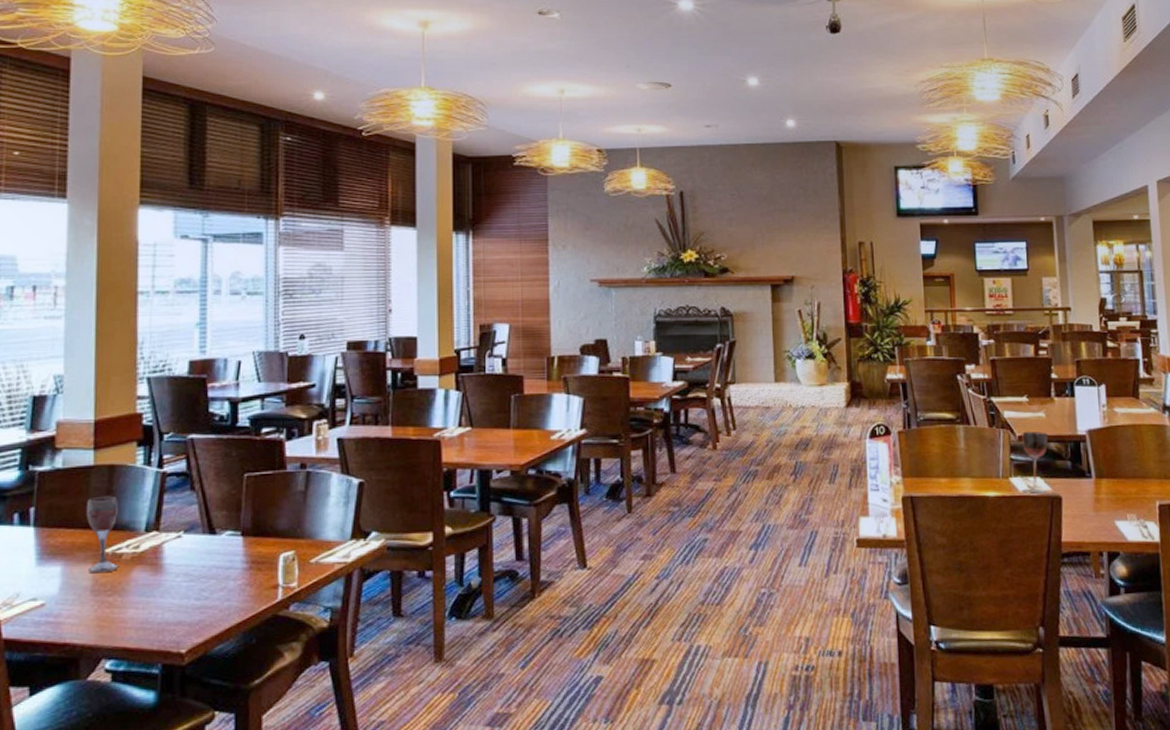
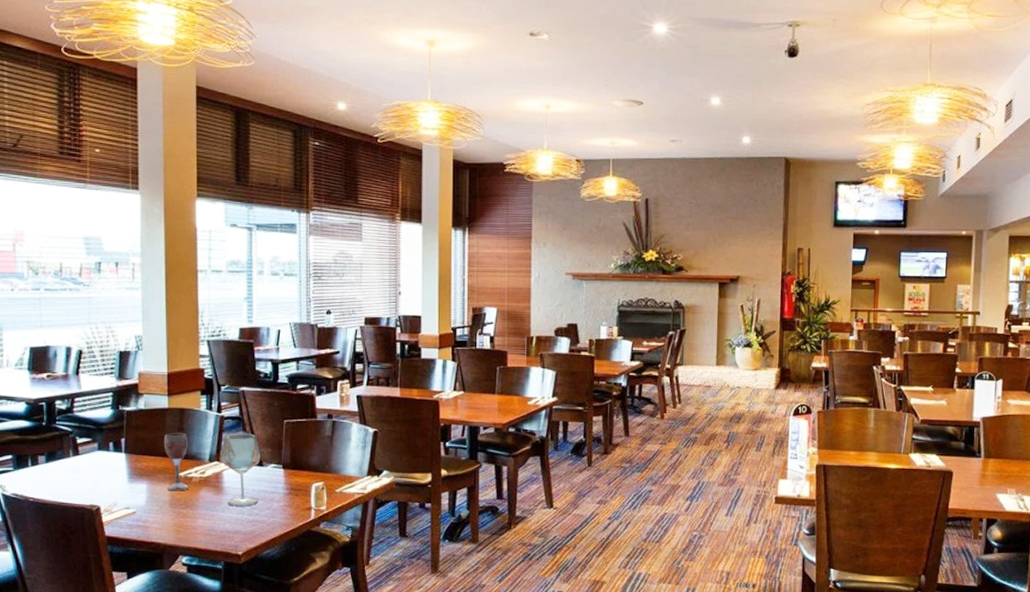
wine glass: none [161,492,213,589] -> present [221,433,261,506]
wineglass: present [1022,432,1048,495] -> none [920,417,947,469]

